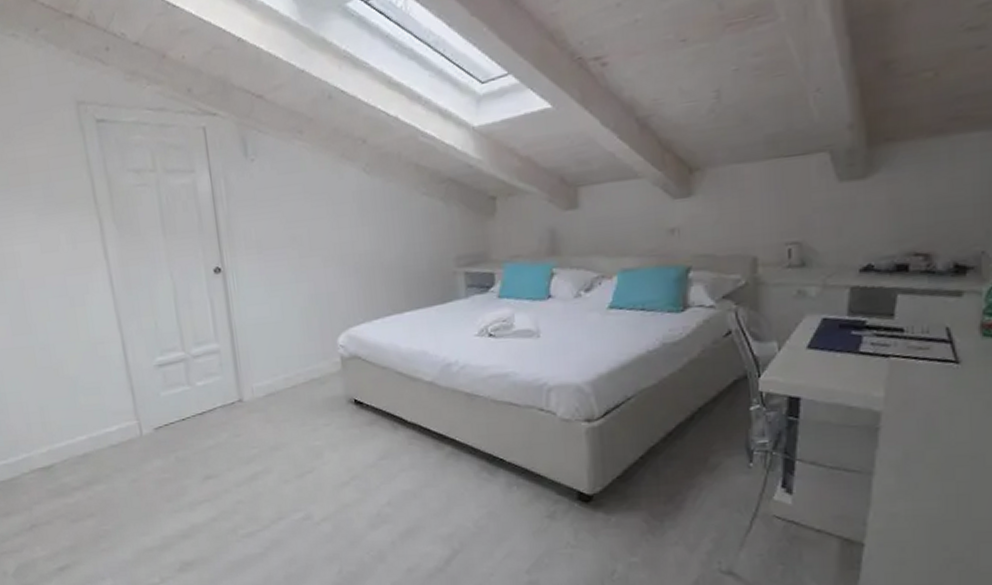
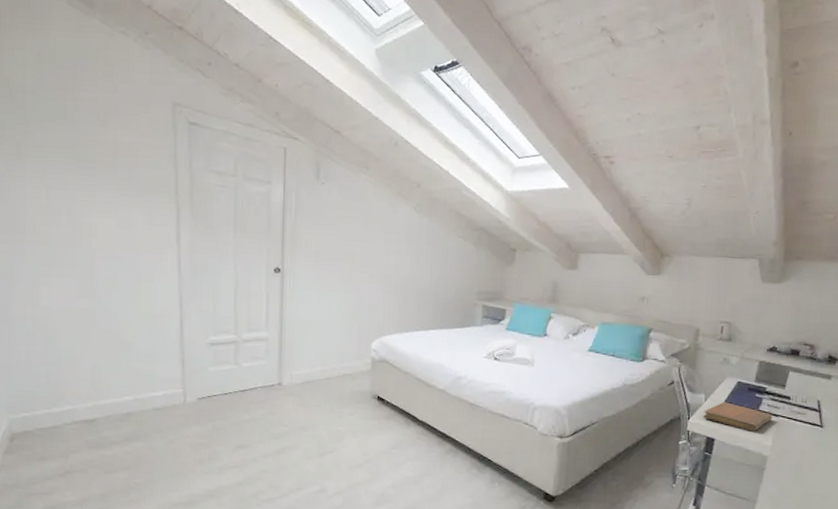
notebook: none [779,347,881,382] -> present [703,402,773,432]

